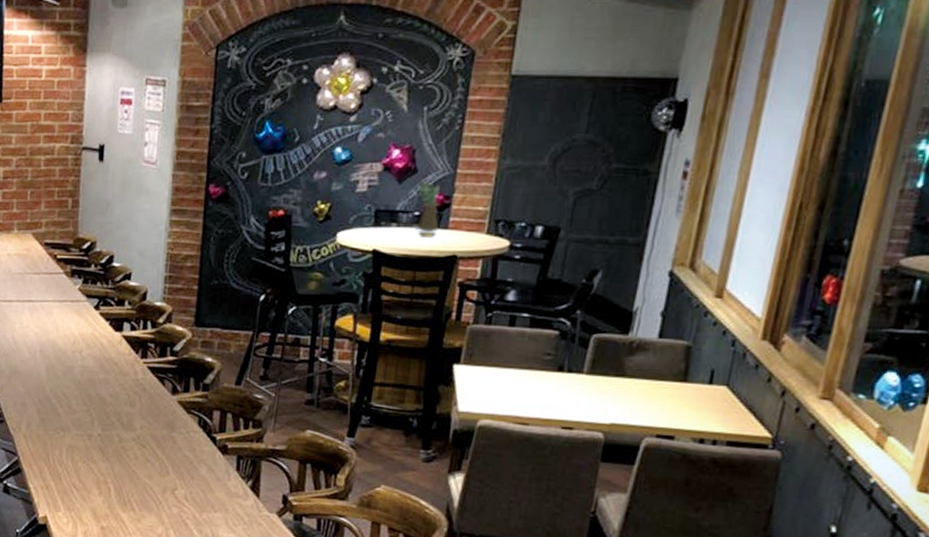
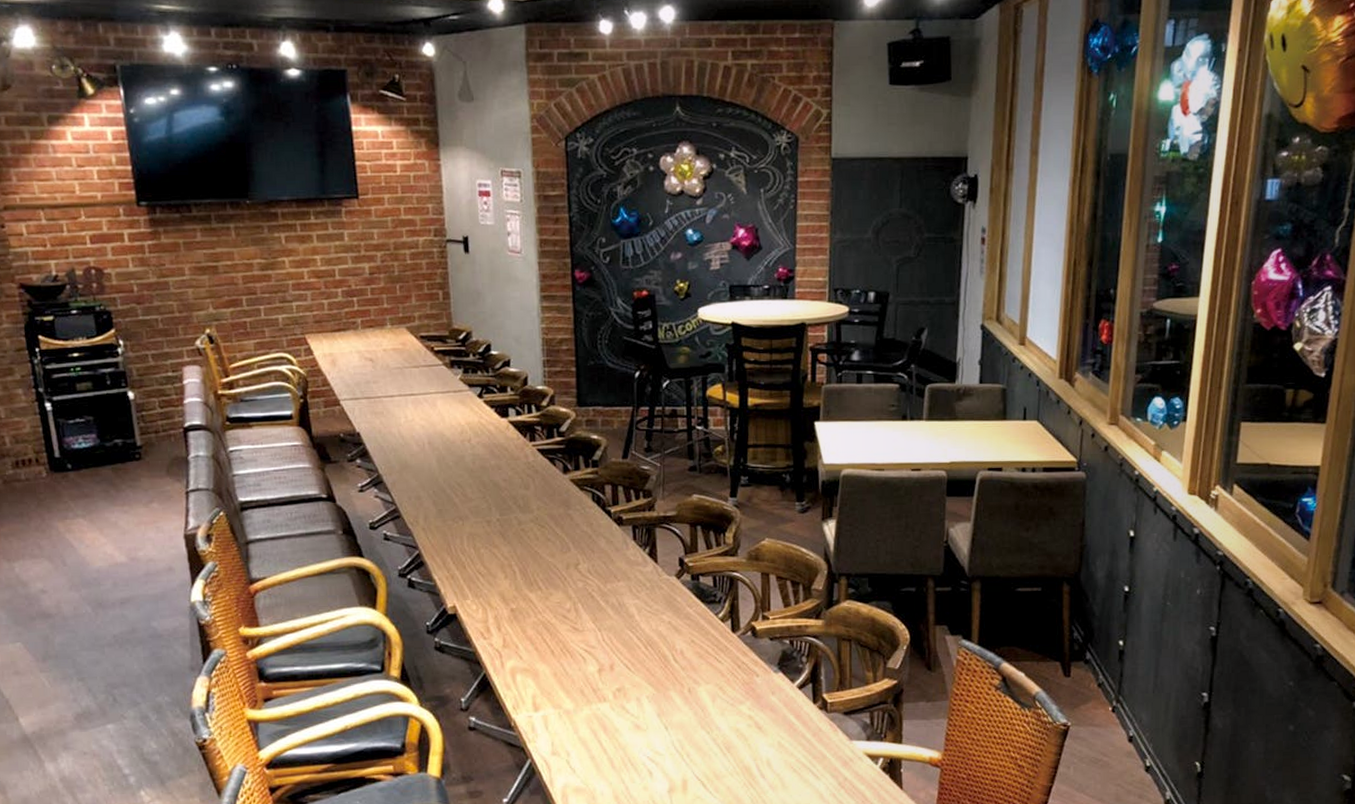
vase: present [417,178,440,239] -> none [763,254,786,310]

